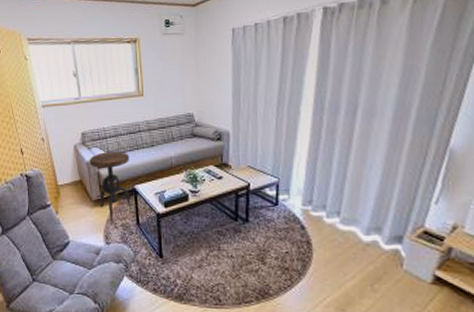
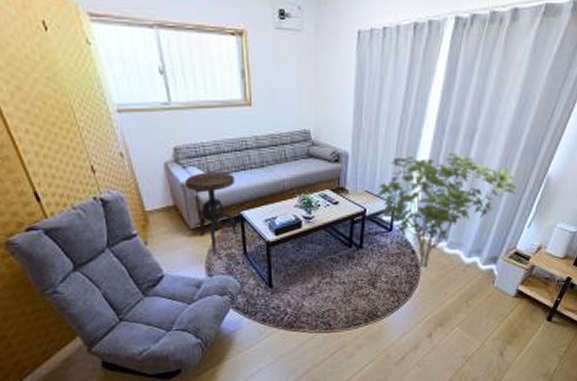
shrub: none [259,128,417,245] -> present [377,153,518,268]

